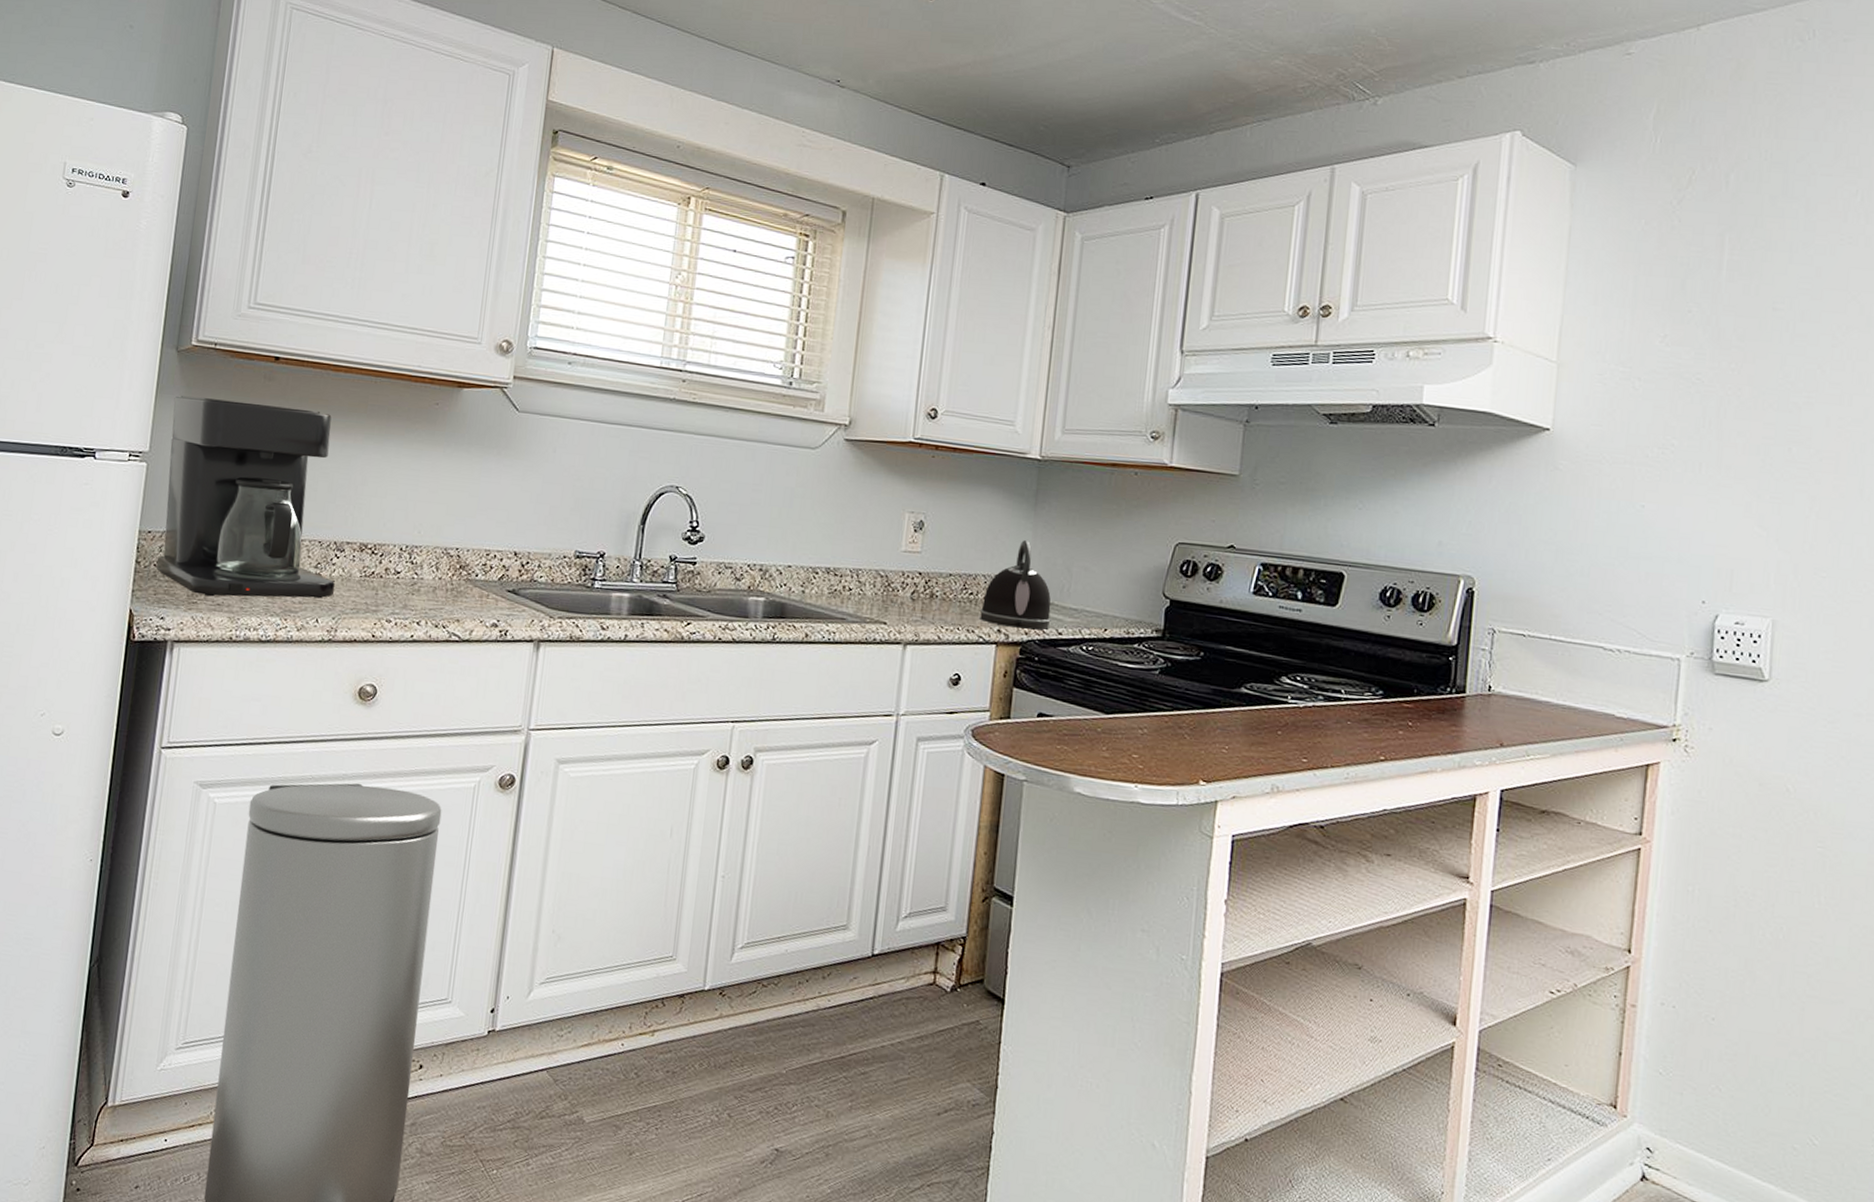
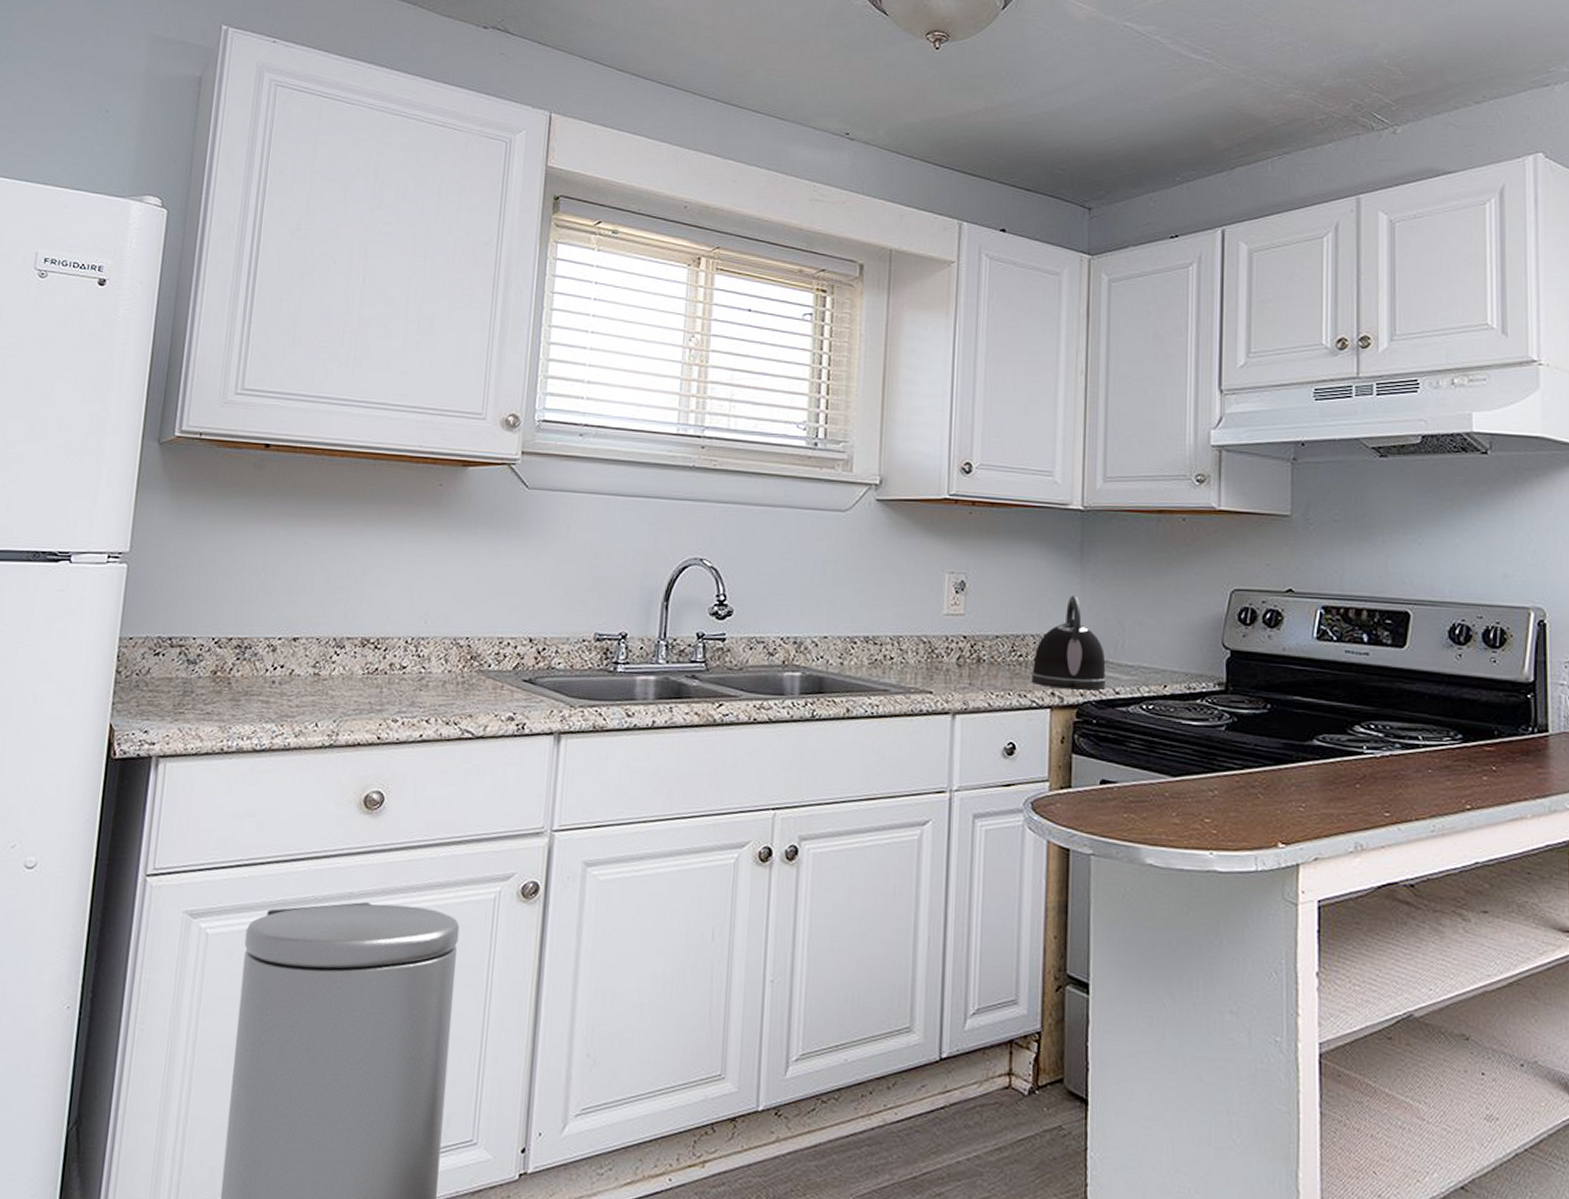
coffee maker: present [156,395,335,599] -> none [138,489,335,705]

